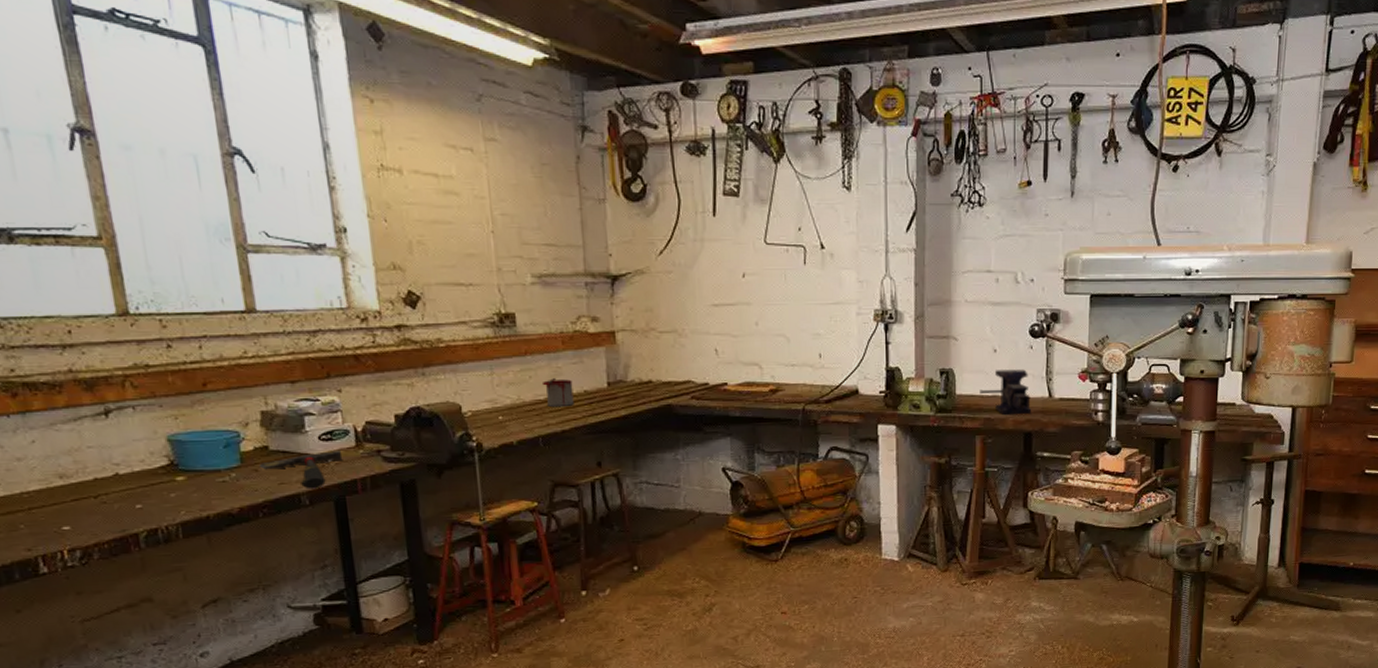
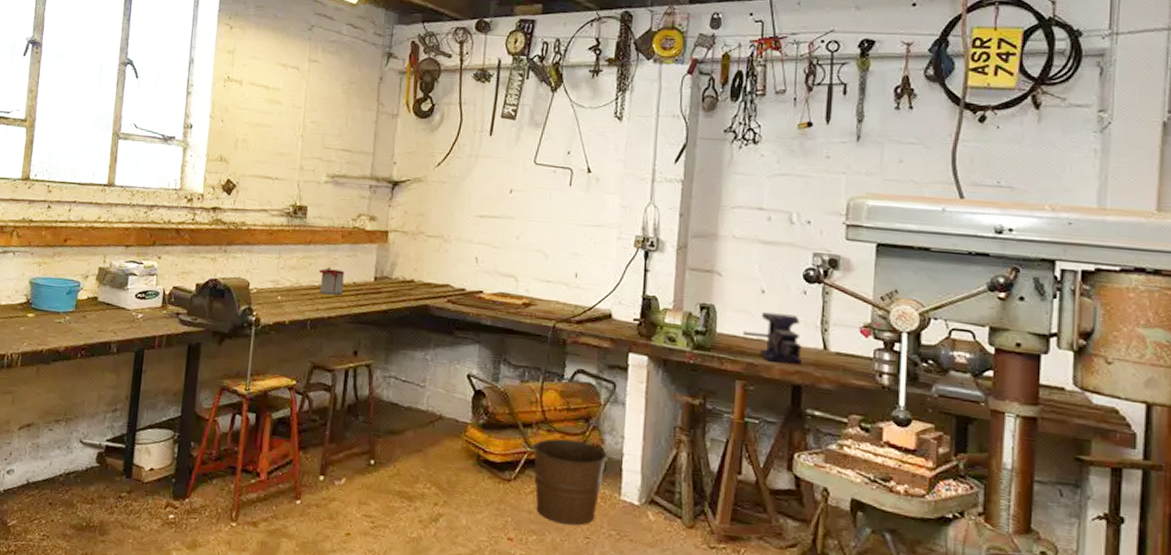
hatchet: present [260,451,343,488] -> none [88,308,150,339]
bucket: none [794,513,867,590] -> present [531,438,608,526]

